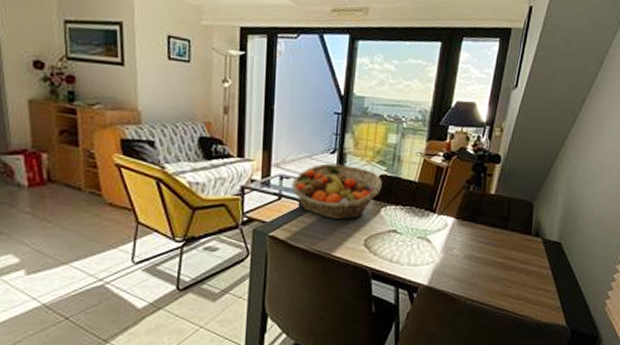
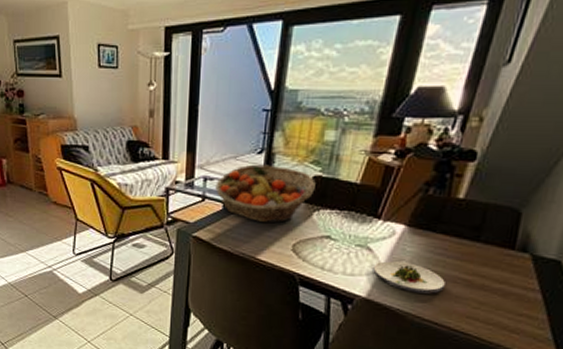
salad plate: none [432,249,487,277] -> present [373,260,447,294]

